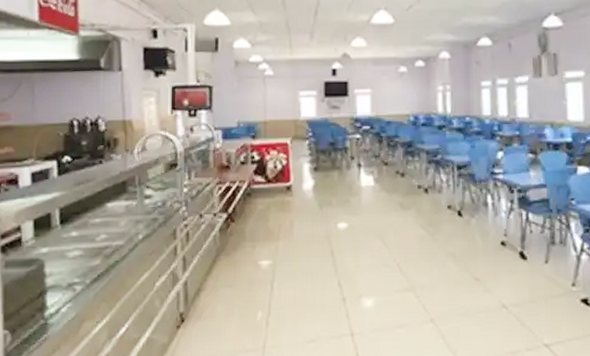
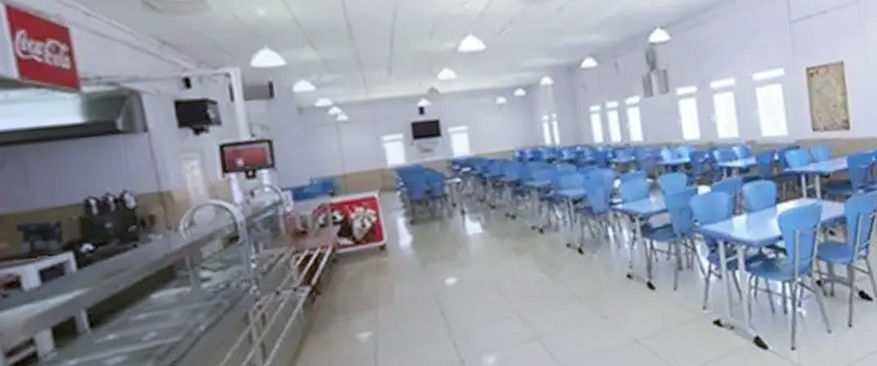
coffee maker: none [16,133,53,163] -> present [14,219,64,260]

